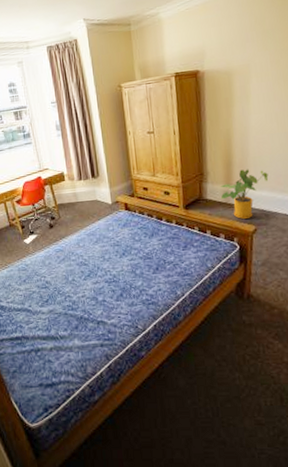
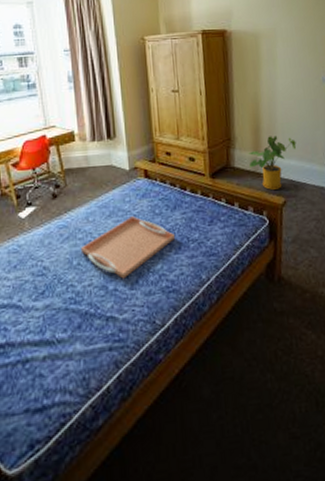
serving tray: none [74,242,154,292] -> present [80,216,176,279]

